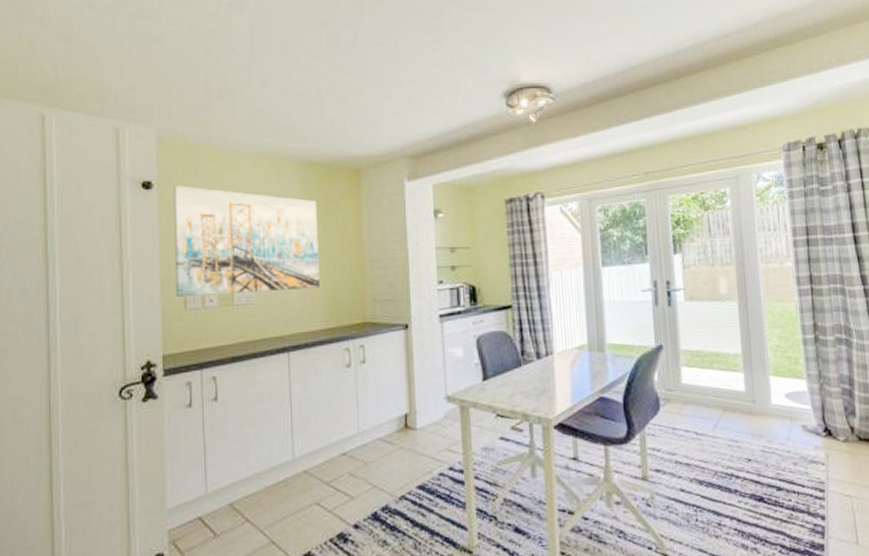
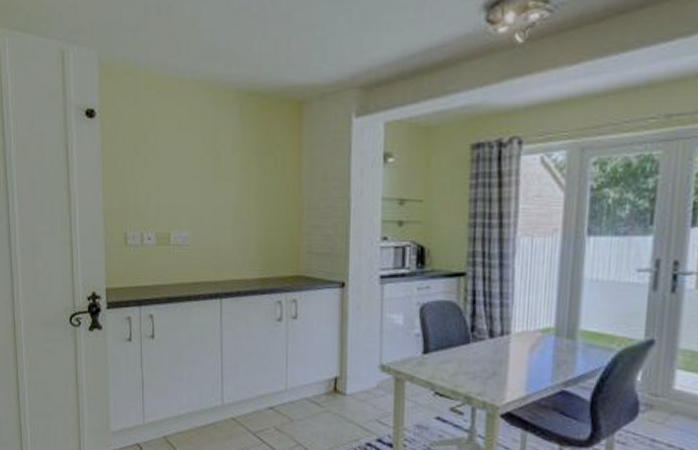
wall art: present [174,185,320,297] -> none [115,114,255,234]

